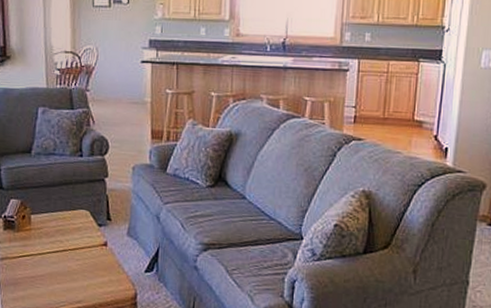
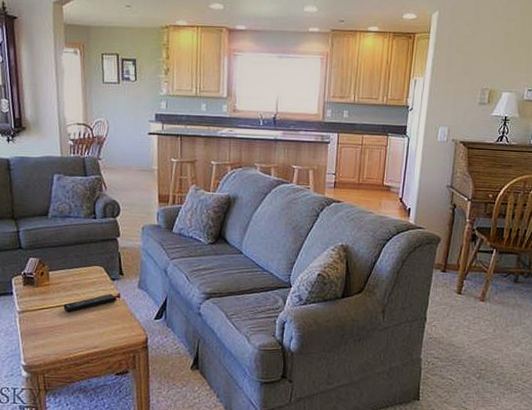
remote control: none [45,241,104,261] -> present [63,293,117,313]

